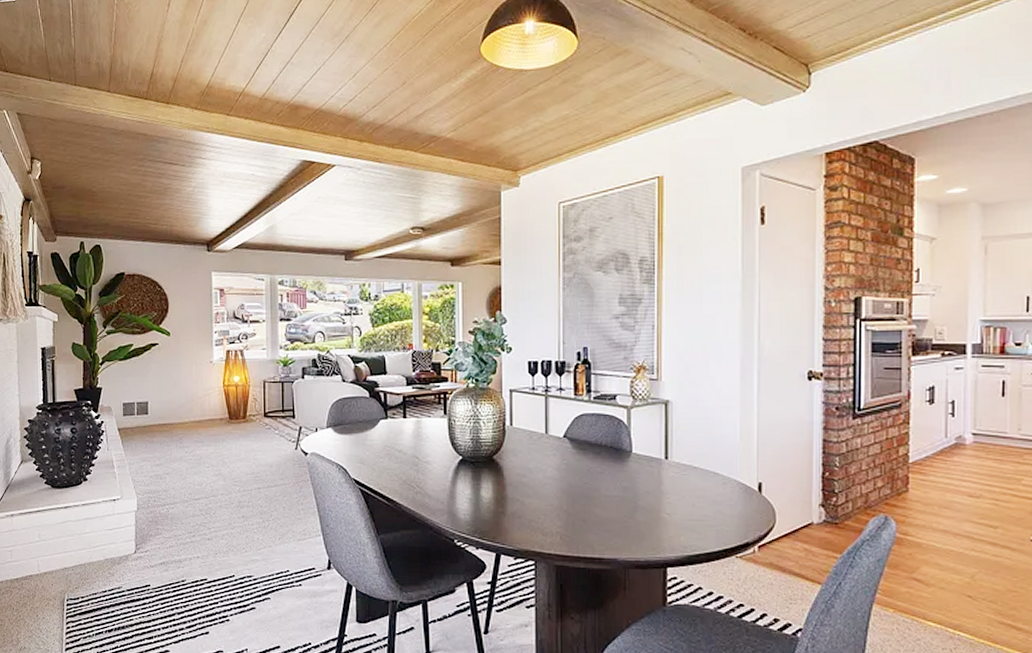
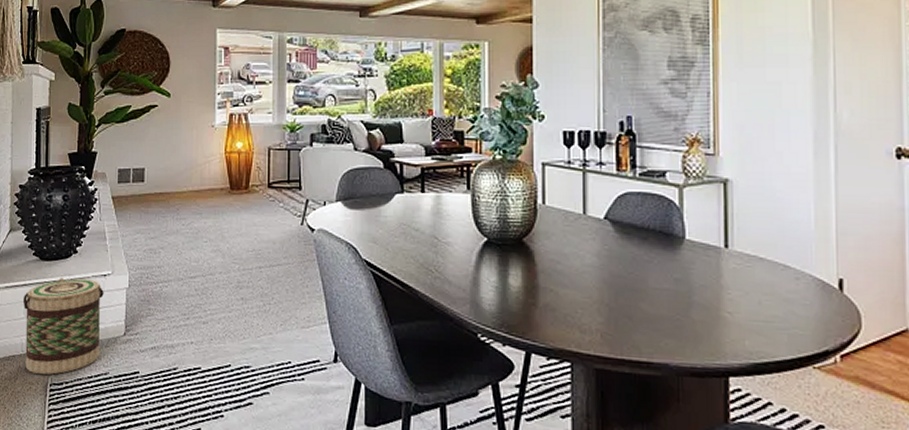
basket: none [38,504,114,592] -> present [24,278,104,375]

